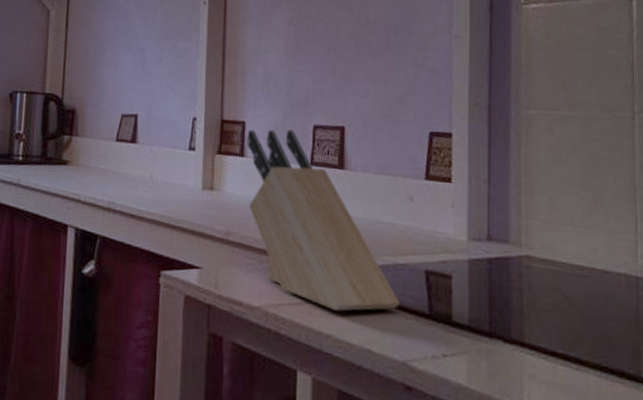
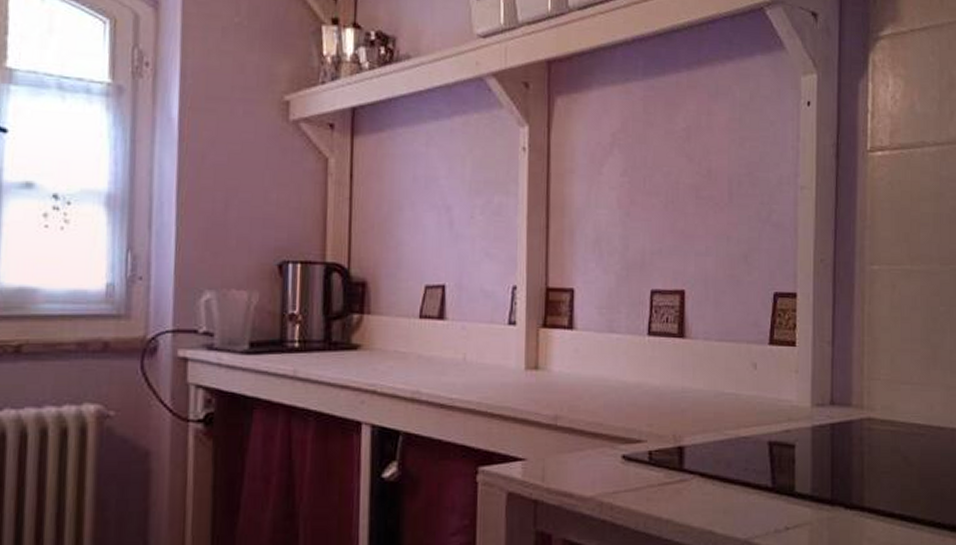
knife block: present [247,129,400,312] -> none [576,296,742,493]

